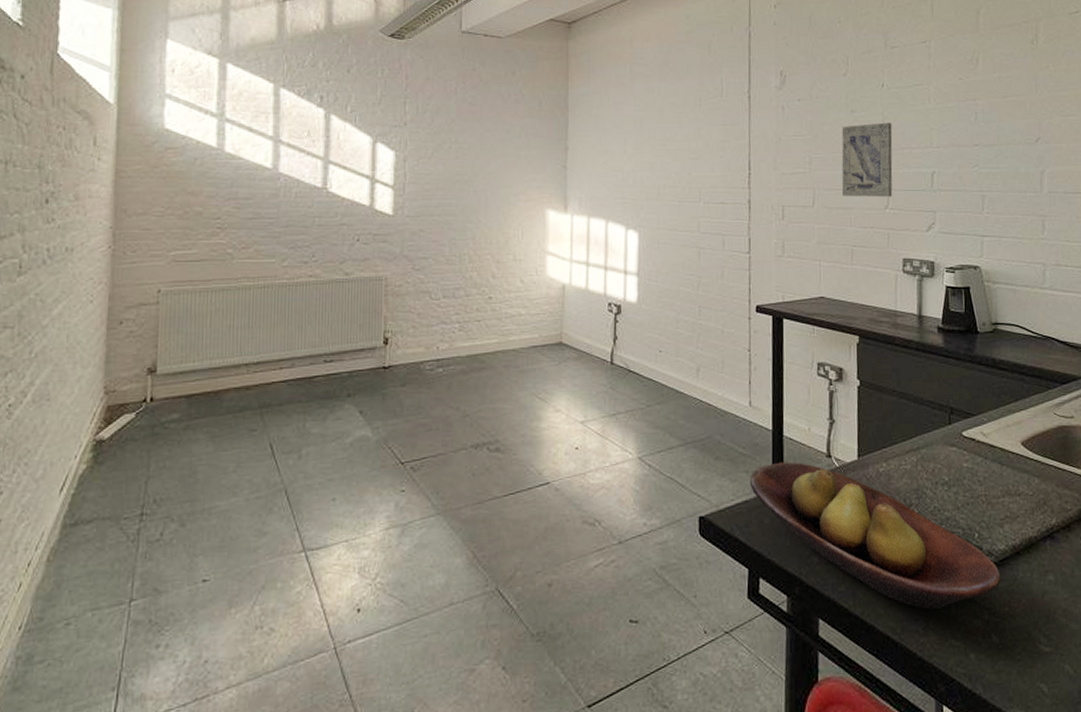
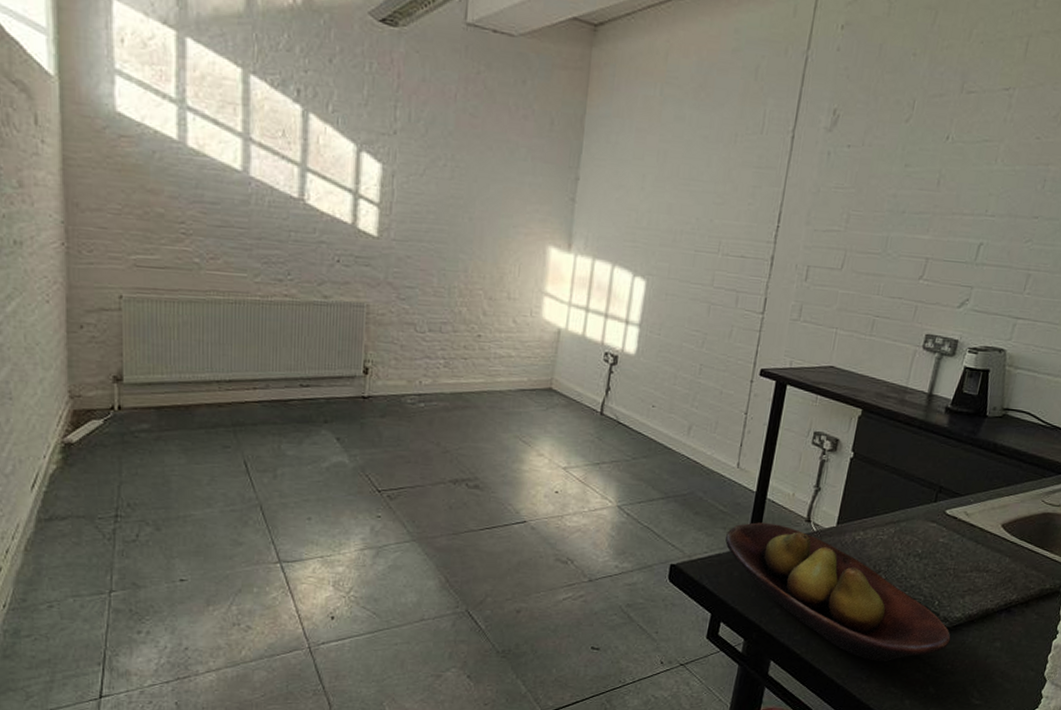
wall art: present [841,122,893,197] -> none [875,181,948,267]

